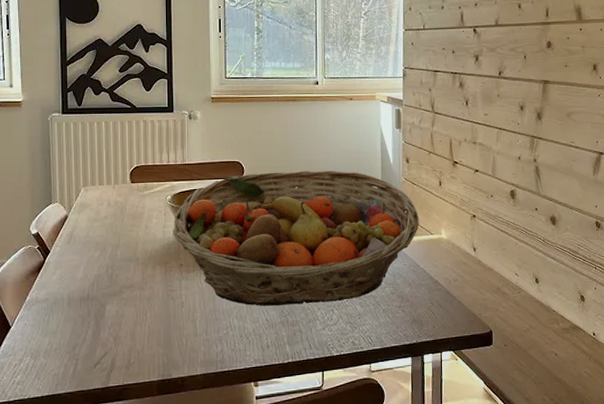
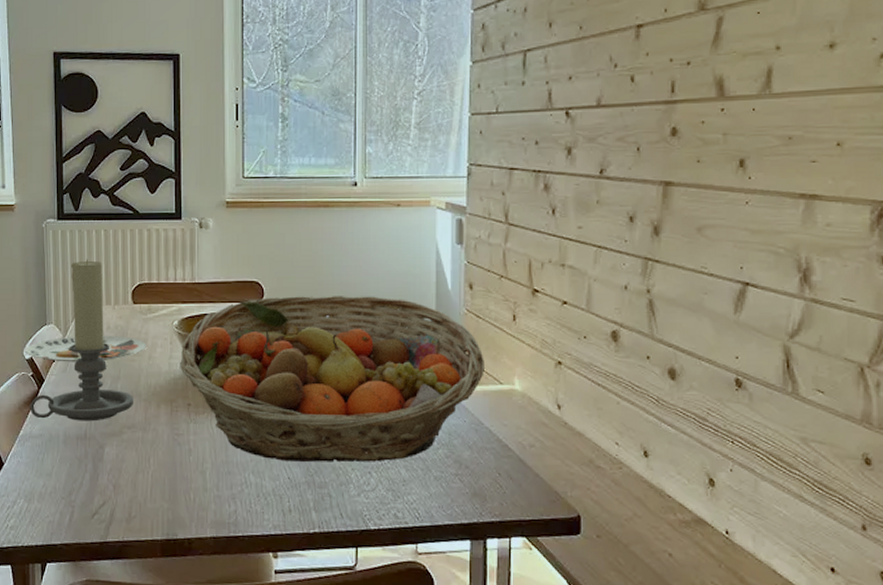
plate: none [32,210,143,235] -> present [25,335,146,363]
candle holder: none [36,146,132,285] -> present [30,259,133,422]

